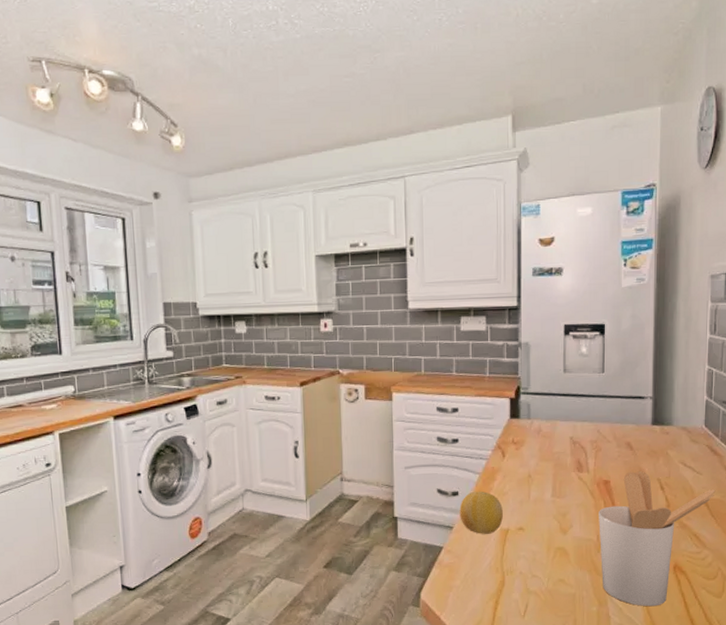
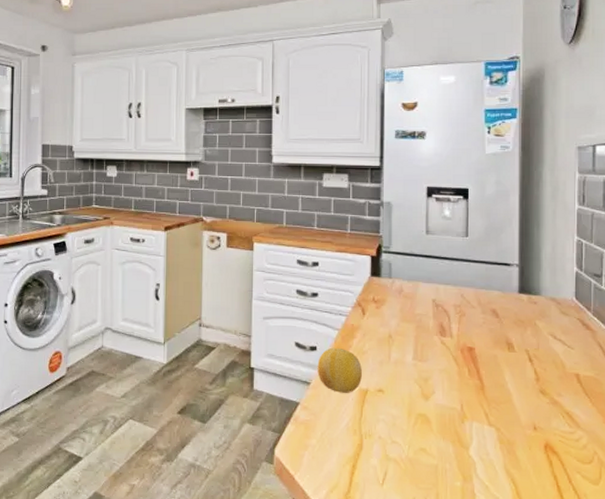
utensil holder: present [599,471,716,607] -> none [463,340,589,488]

